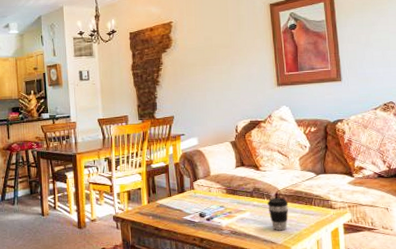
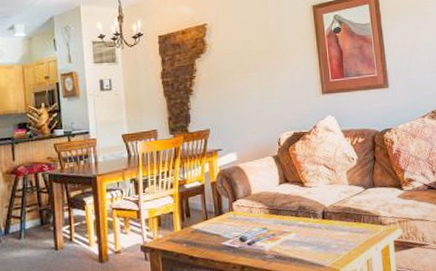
coffee cup: present [267,198,289,231] -> none [314,215,337,253]

